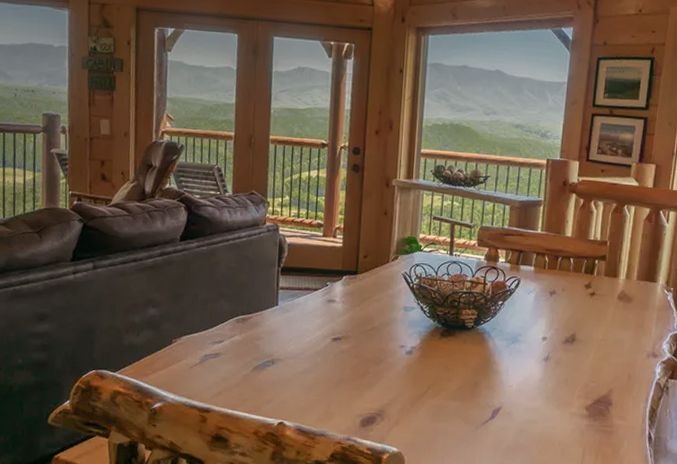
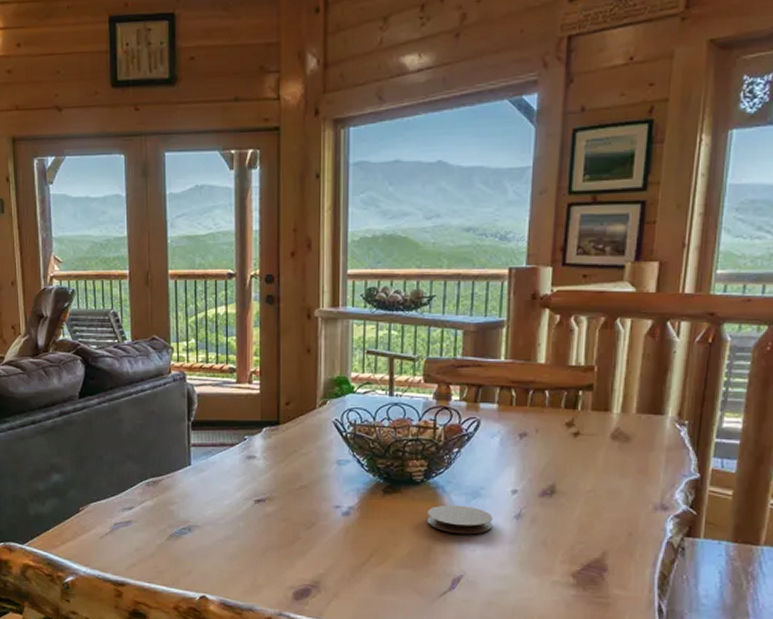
coaster: none [474,347,527,373] -> present [426,505,493,535]

